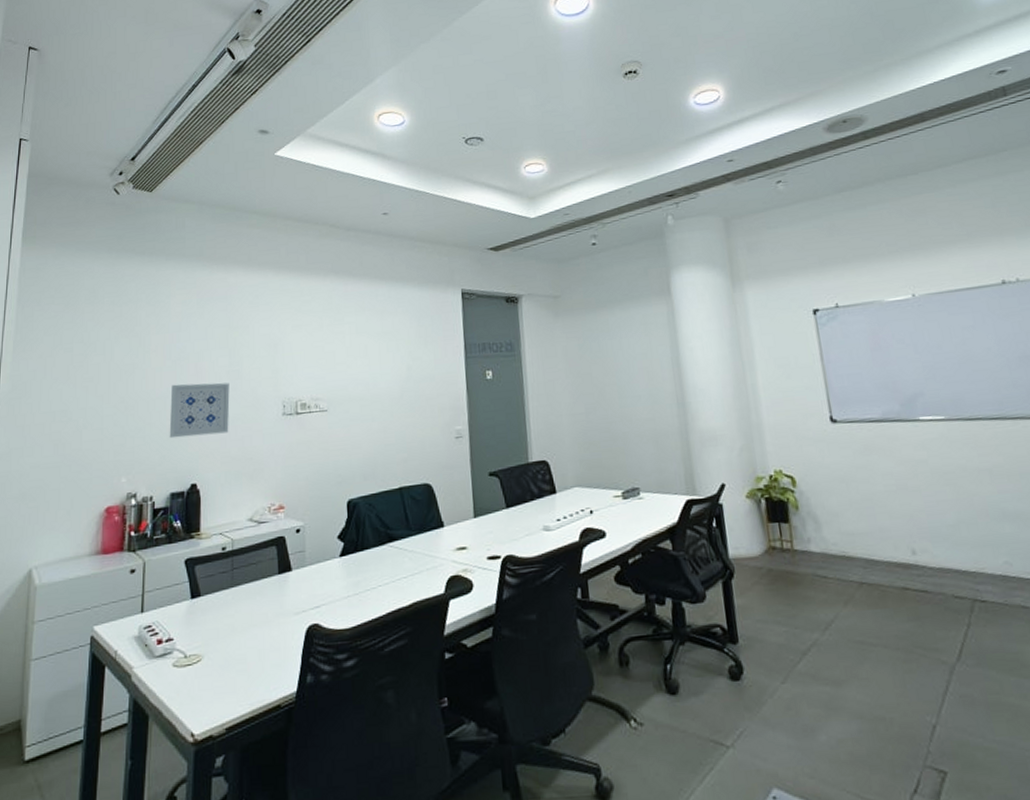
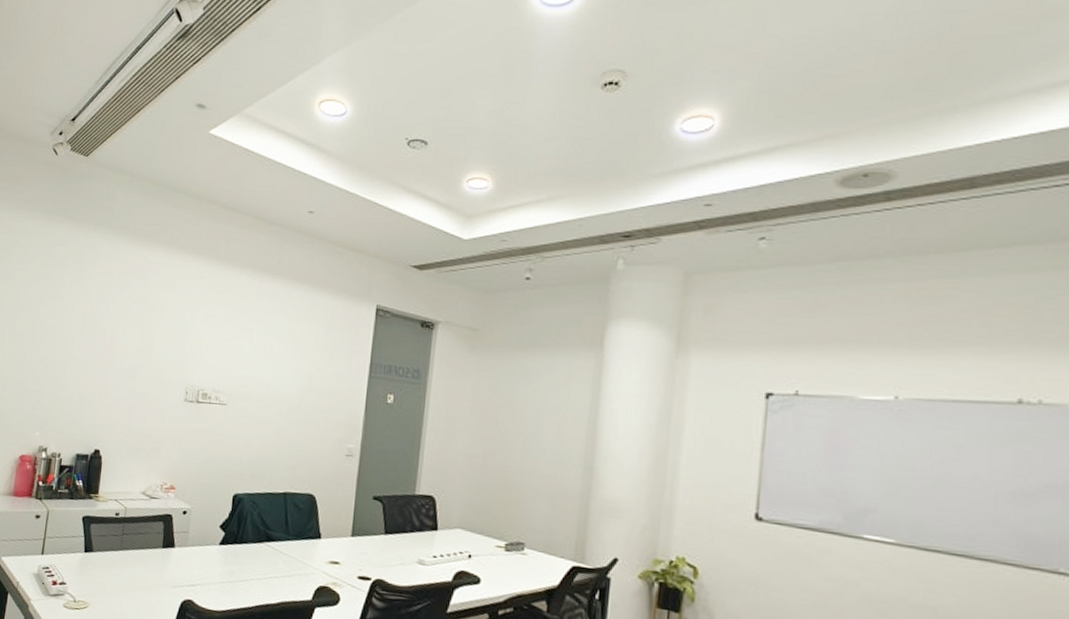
wall art: present [169,382,230,439] -> none [80,352,139,408]

